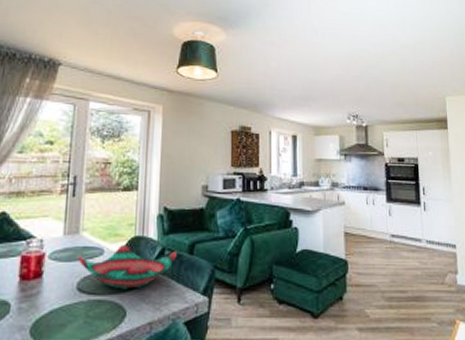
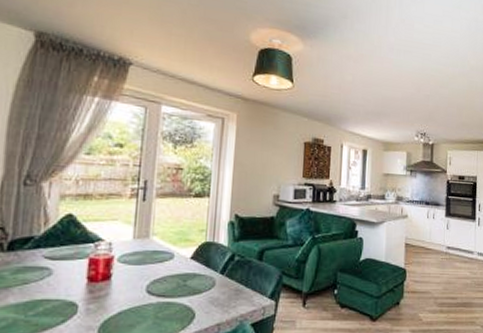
decorative bowl: present [78,245,177,289] -> none [148,250,246,292]

